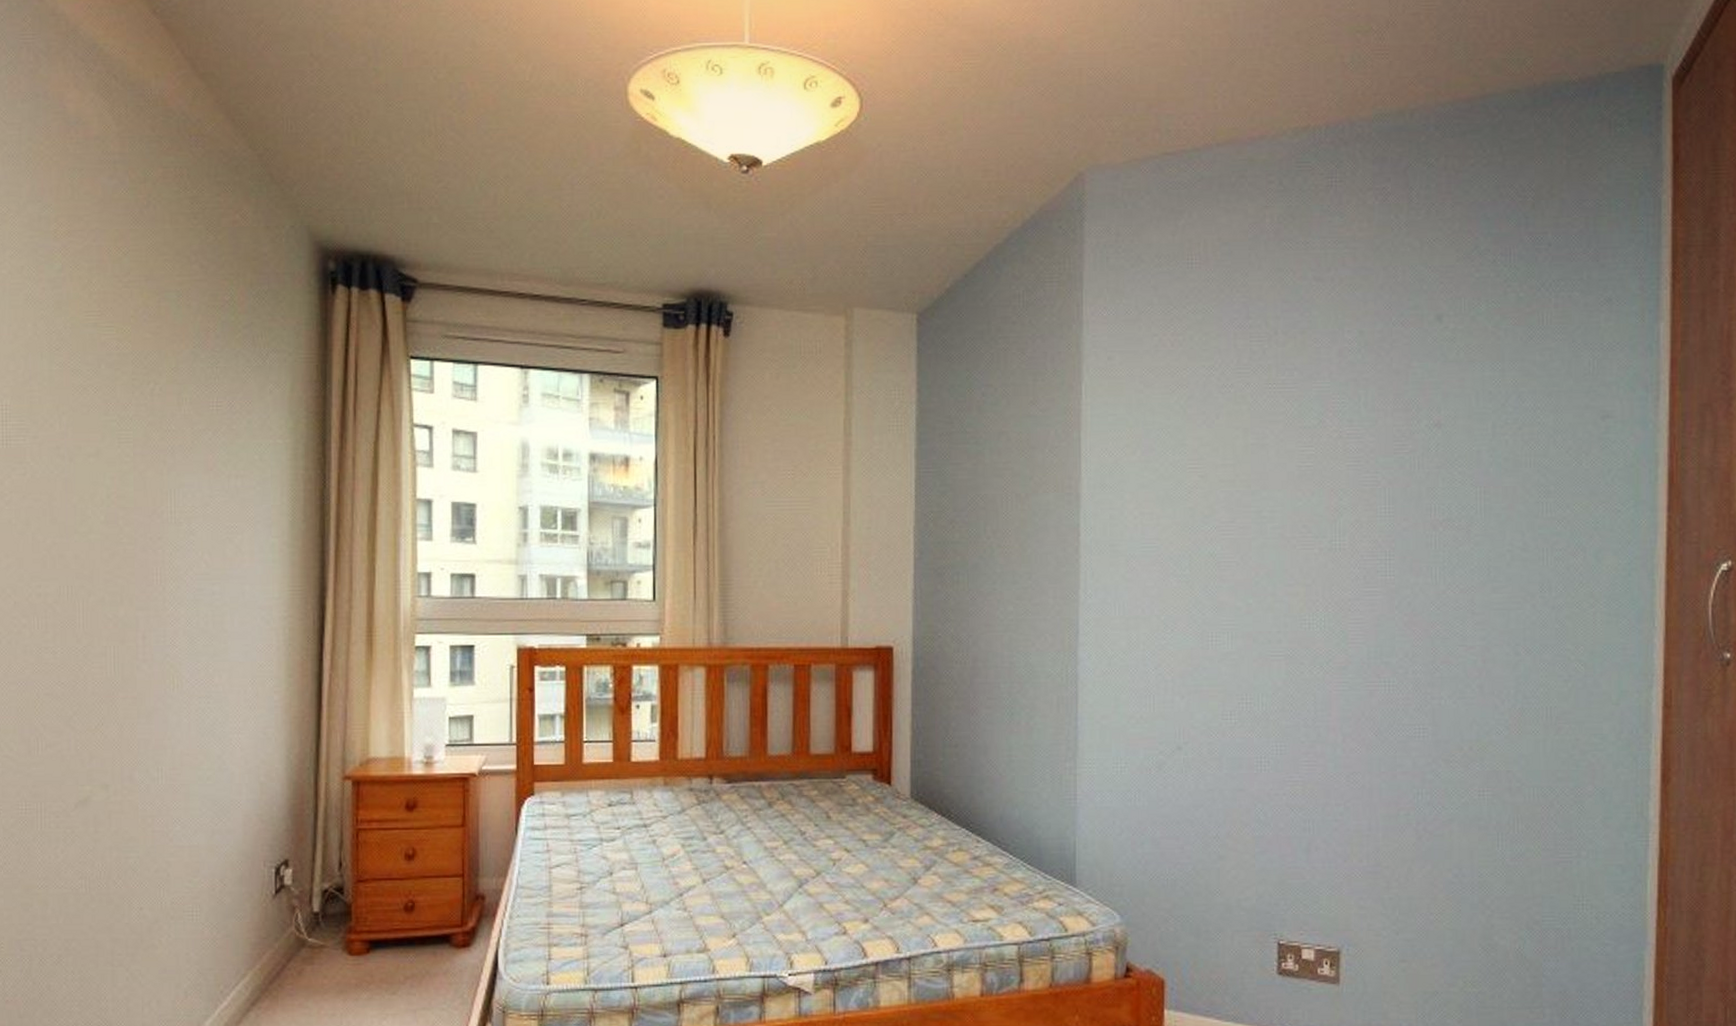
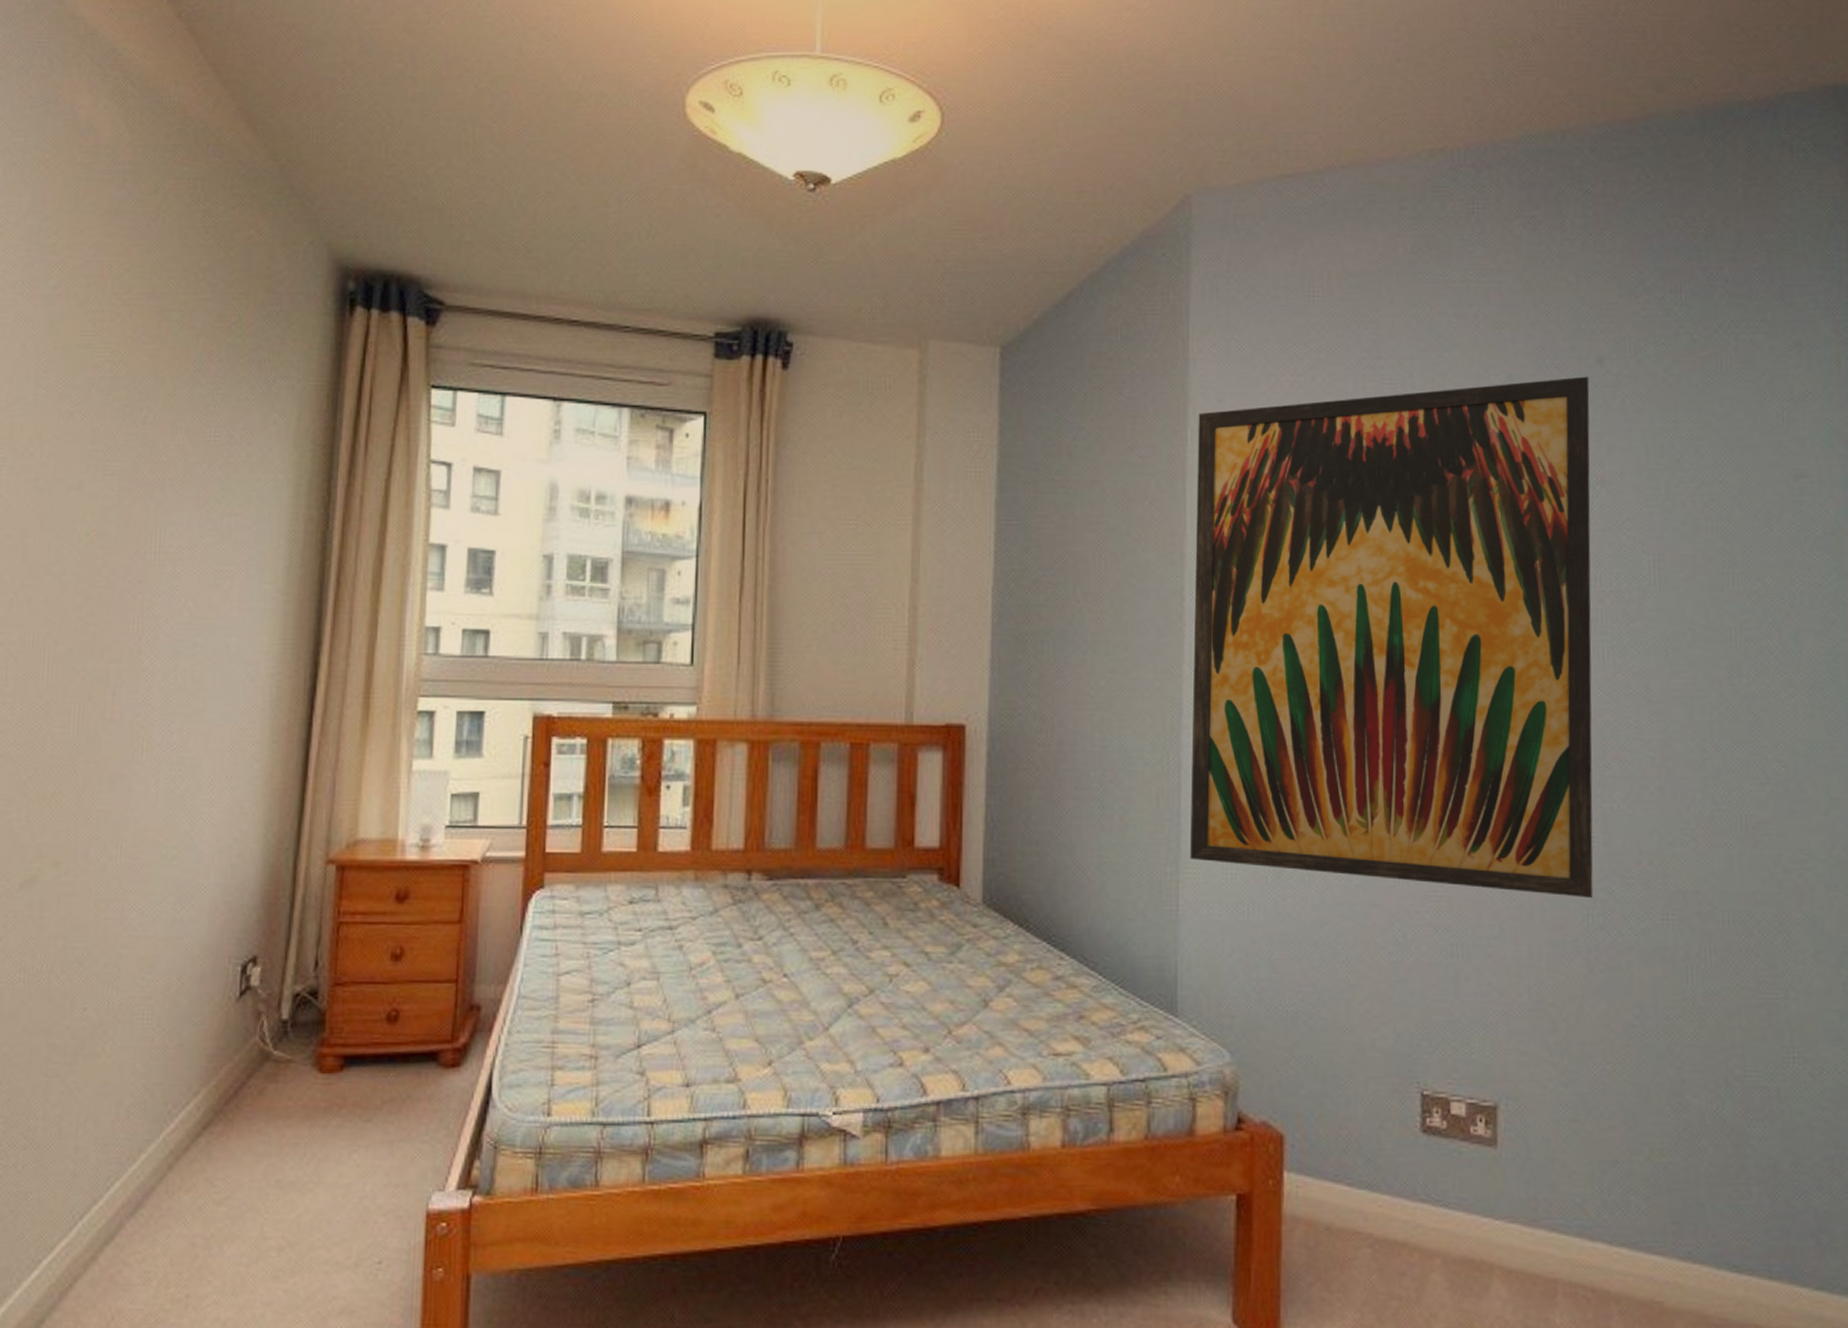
wall art: none [1085,332,1429,779] -> present [1189,376,1594,898]

